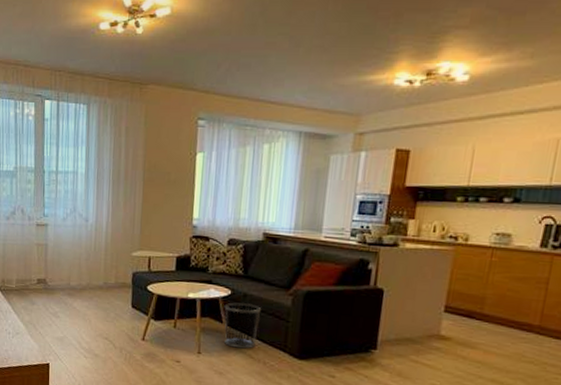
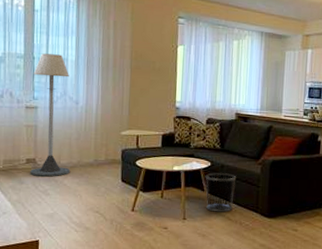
floor lamp: none [41,166,79,299] -> present [30,53,70,177]

